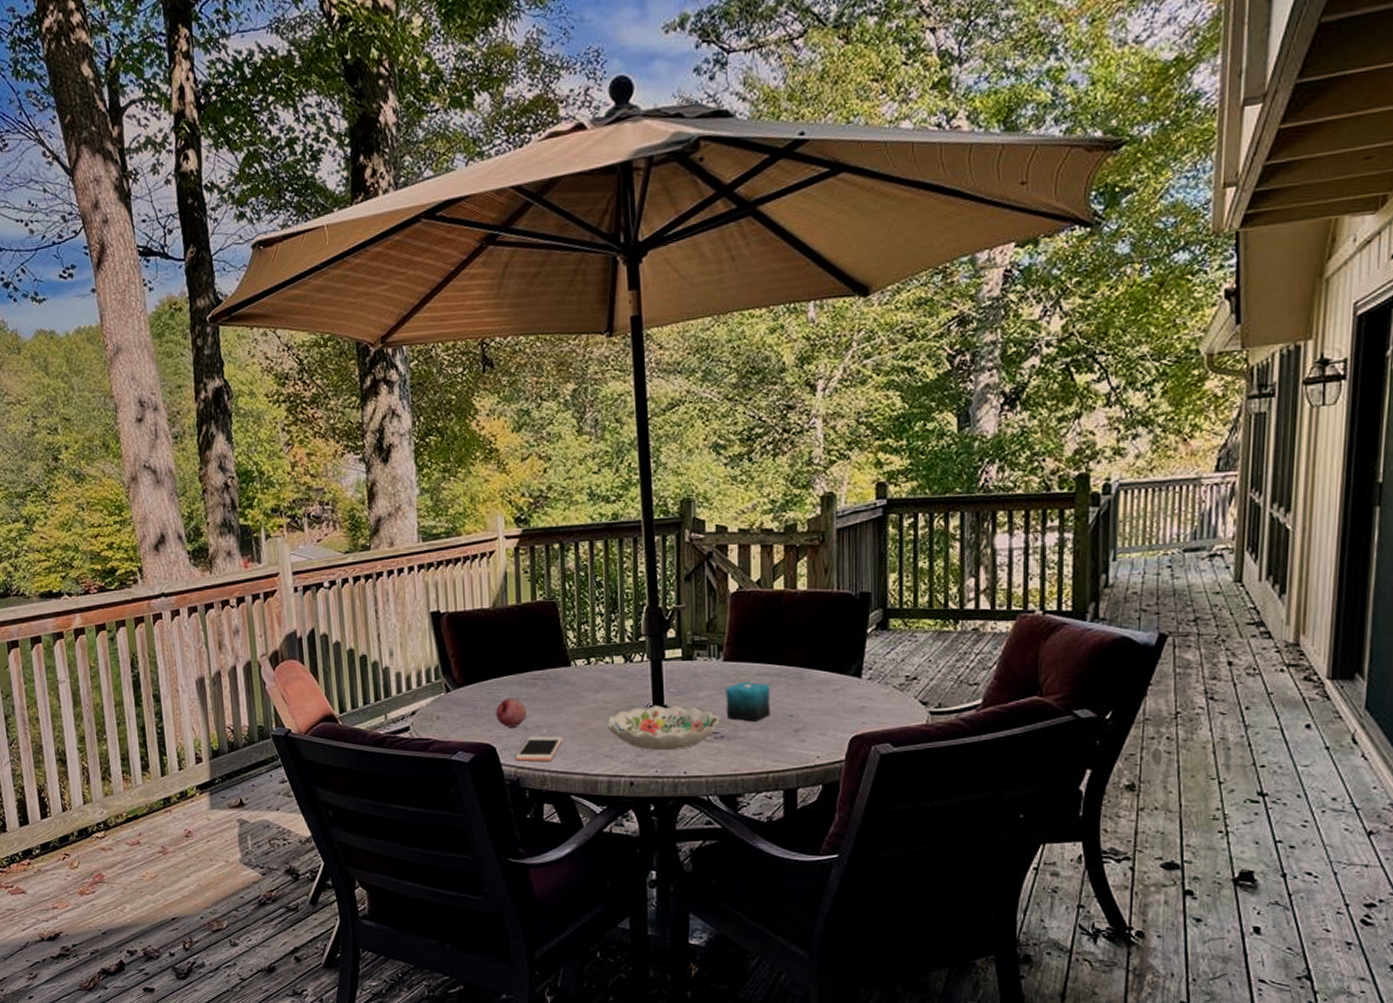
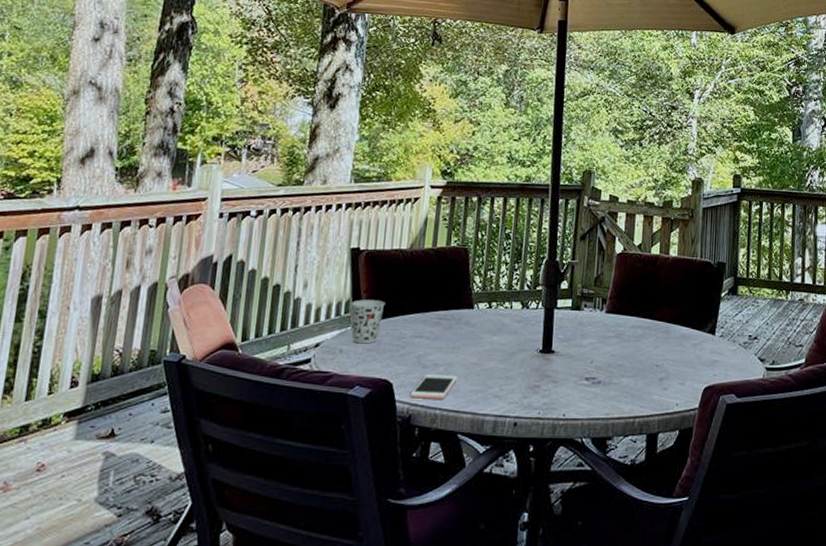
cup: none [440,664,475,709] -> present [350,299,385,344]
fruit: present [496,697,527,727] -> none [397,335,427,364]
decorative bowl: present [607,705,720,751] -> none [499,350,599,394]
candle: present [726,682,771,722] -> none [604,333,643,370]

